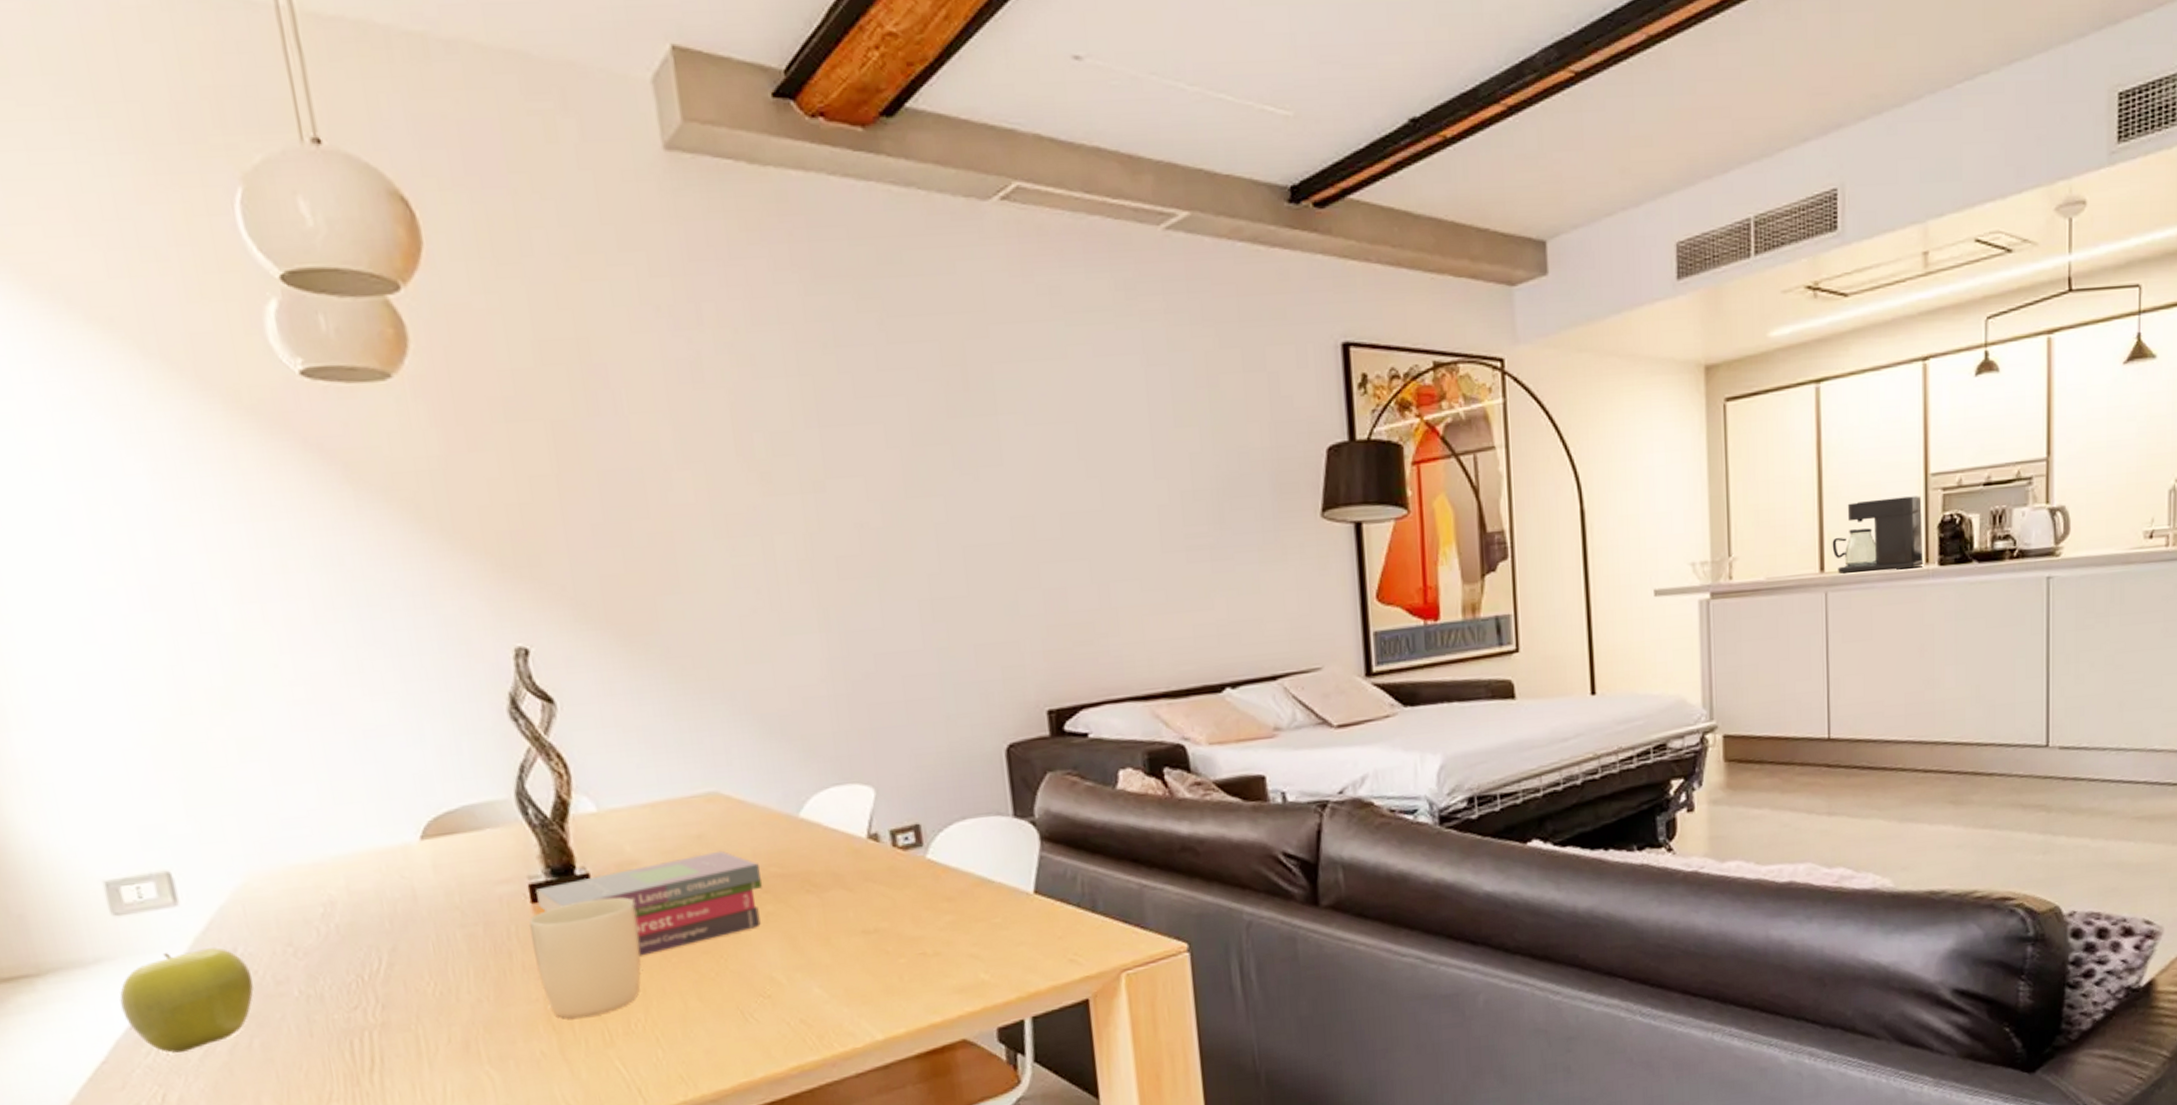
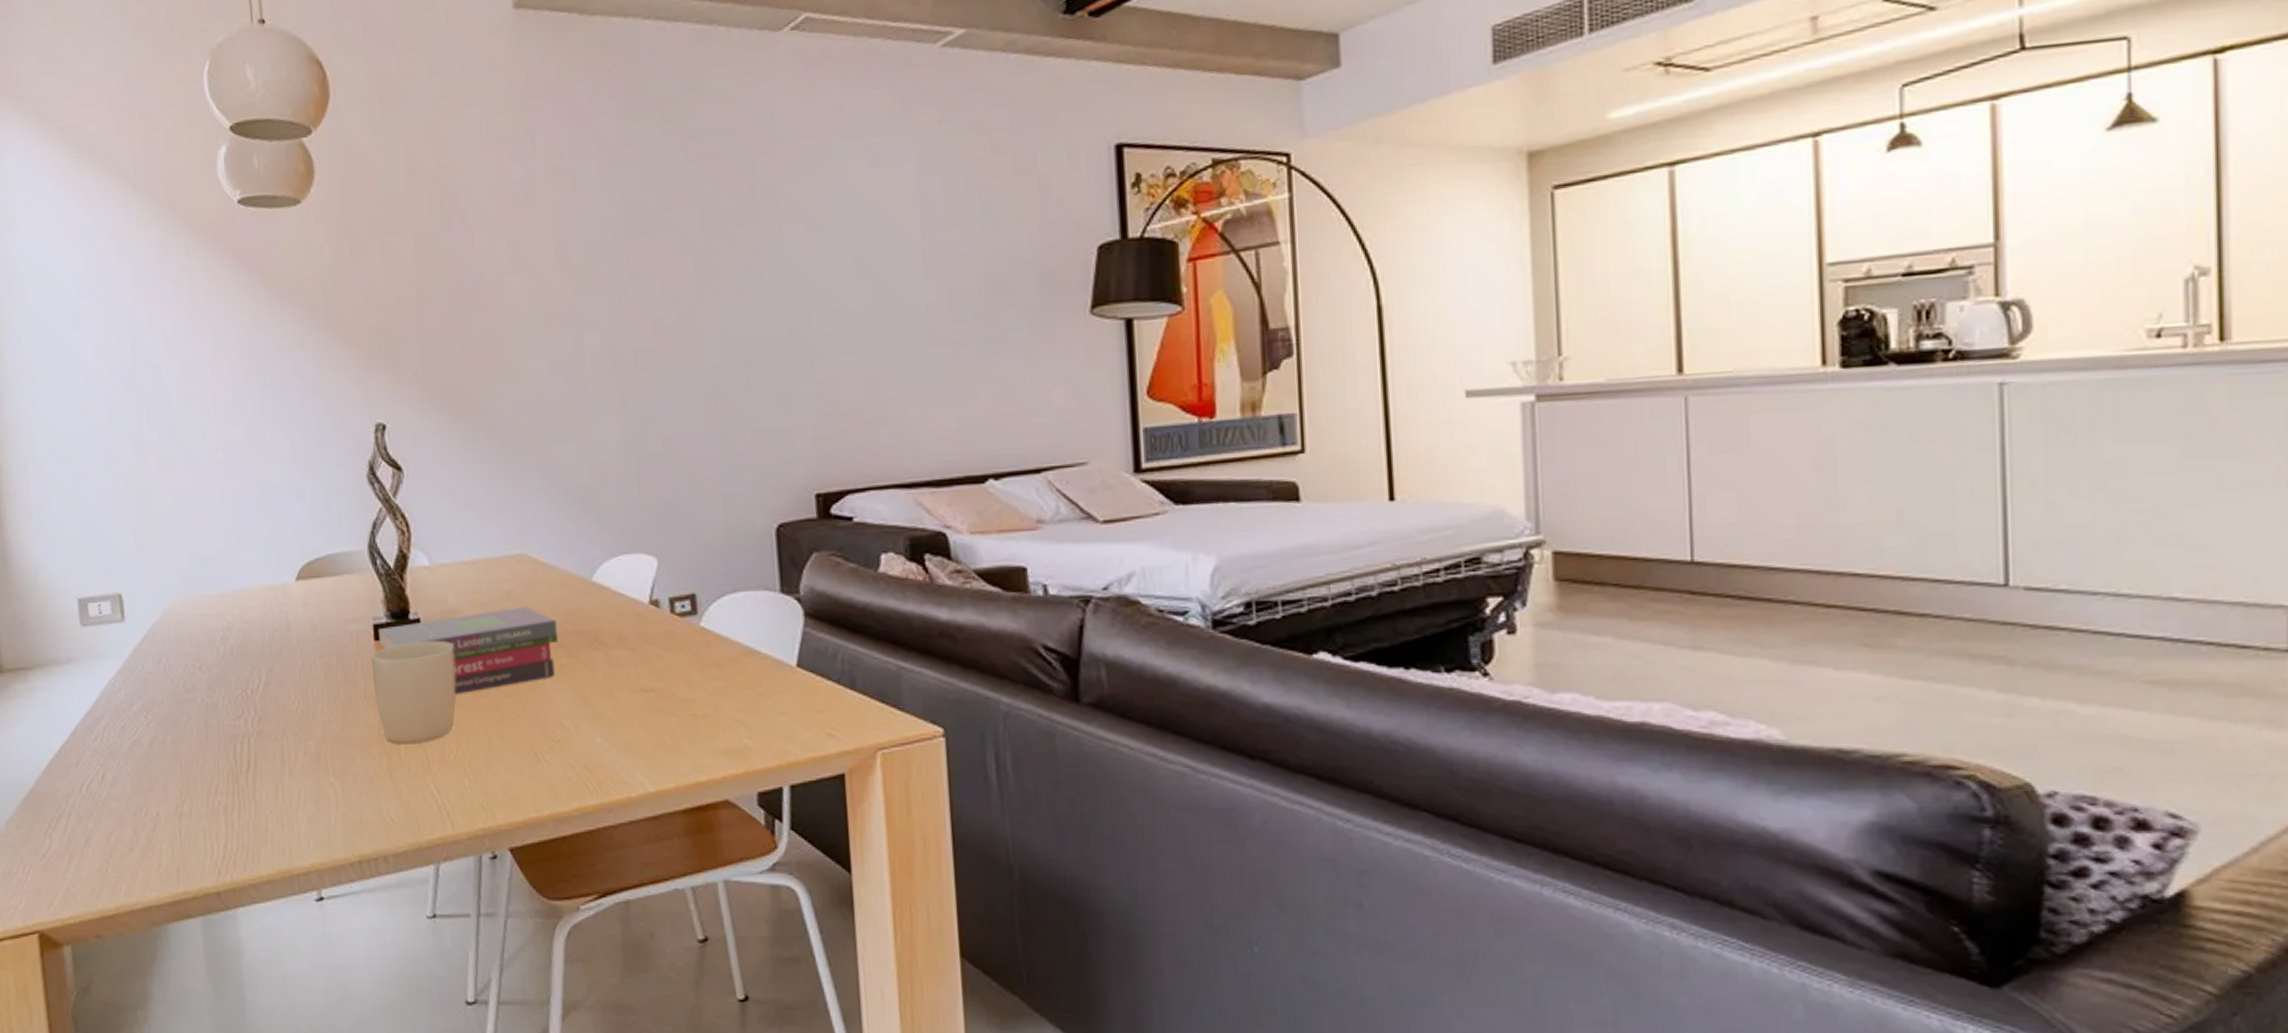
fruit: present [119,947,254,1053] -> none [80,658,170,741]
coffee maker: present [1832,496,1924,575] -> none [1693,288,1819,377]

